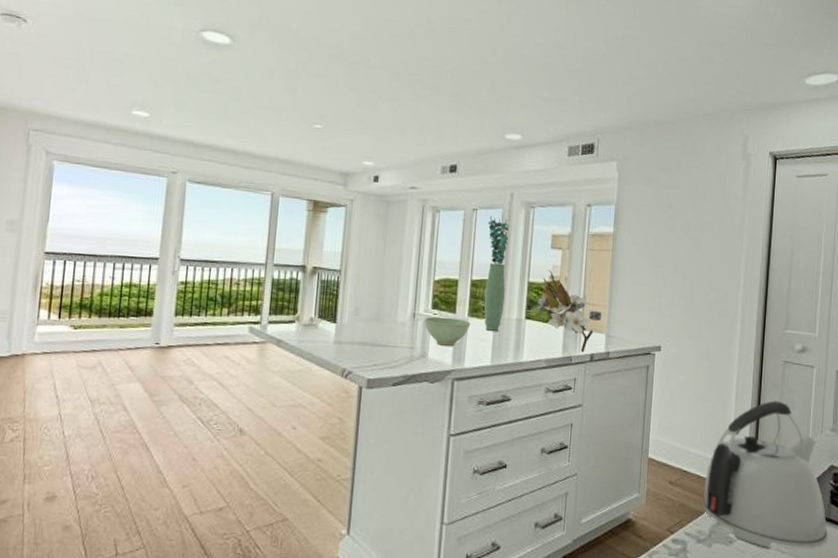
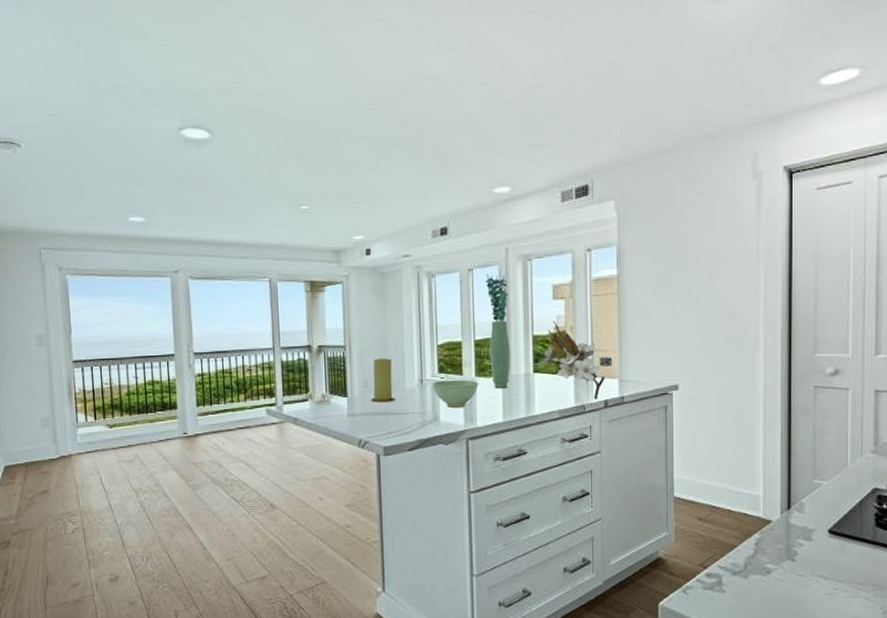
candle: none [359,287,386,333] -> present [370,358,395,403]
kettle: present [702,400,828,548] -> none [735,427,875,575]

